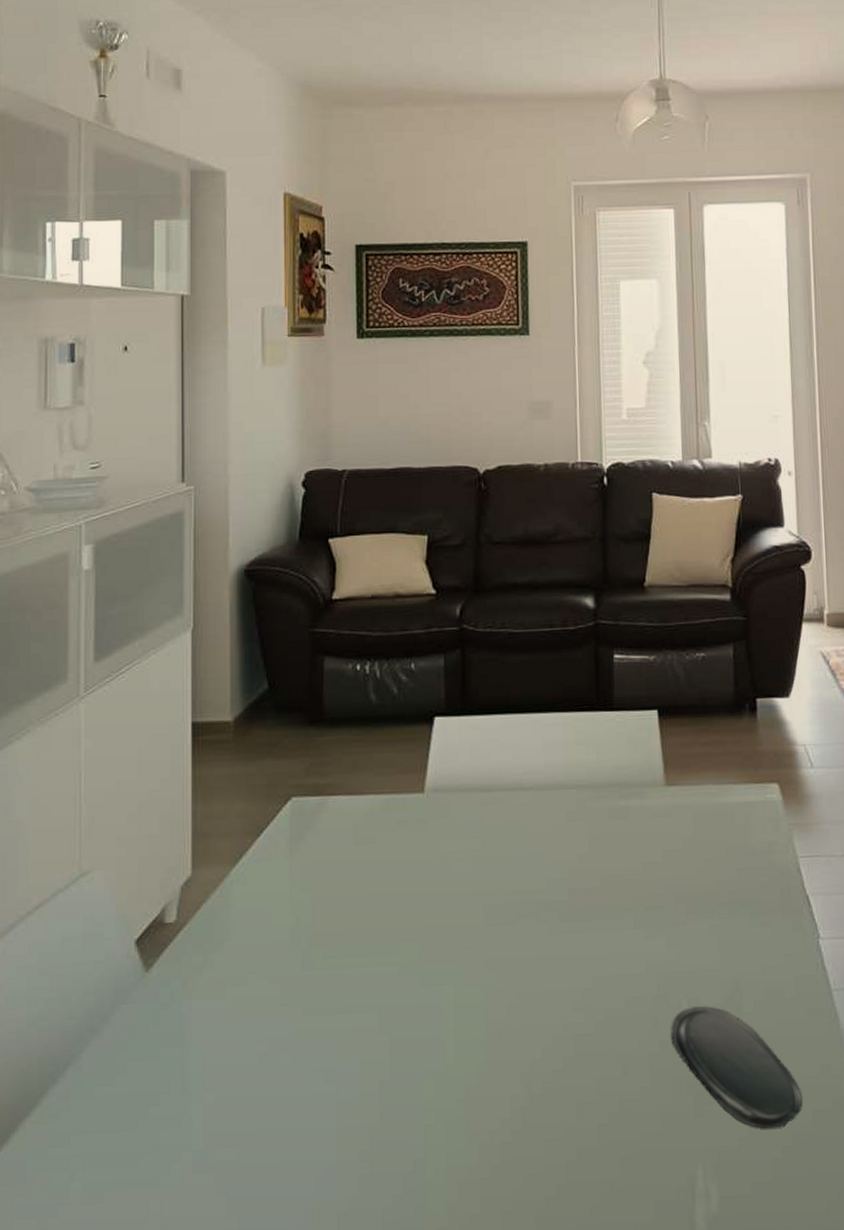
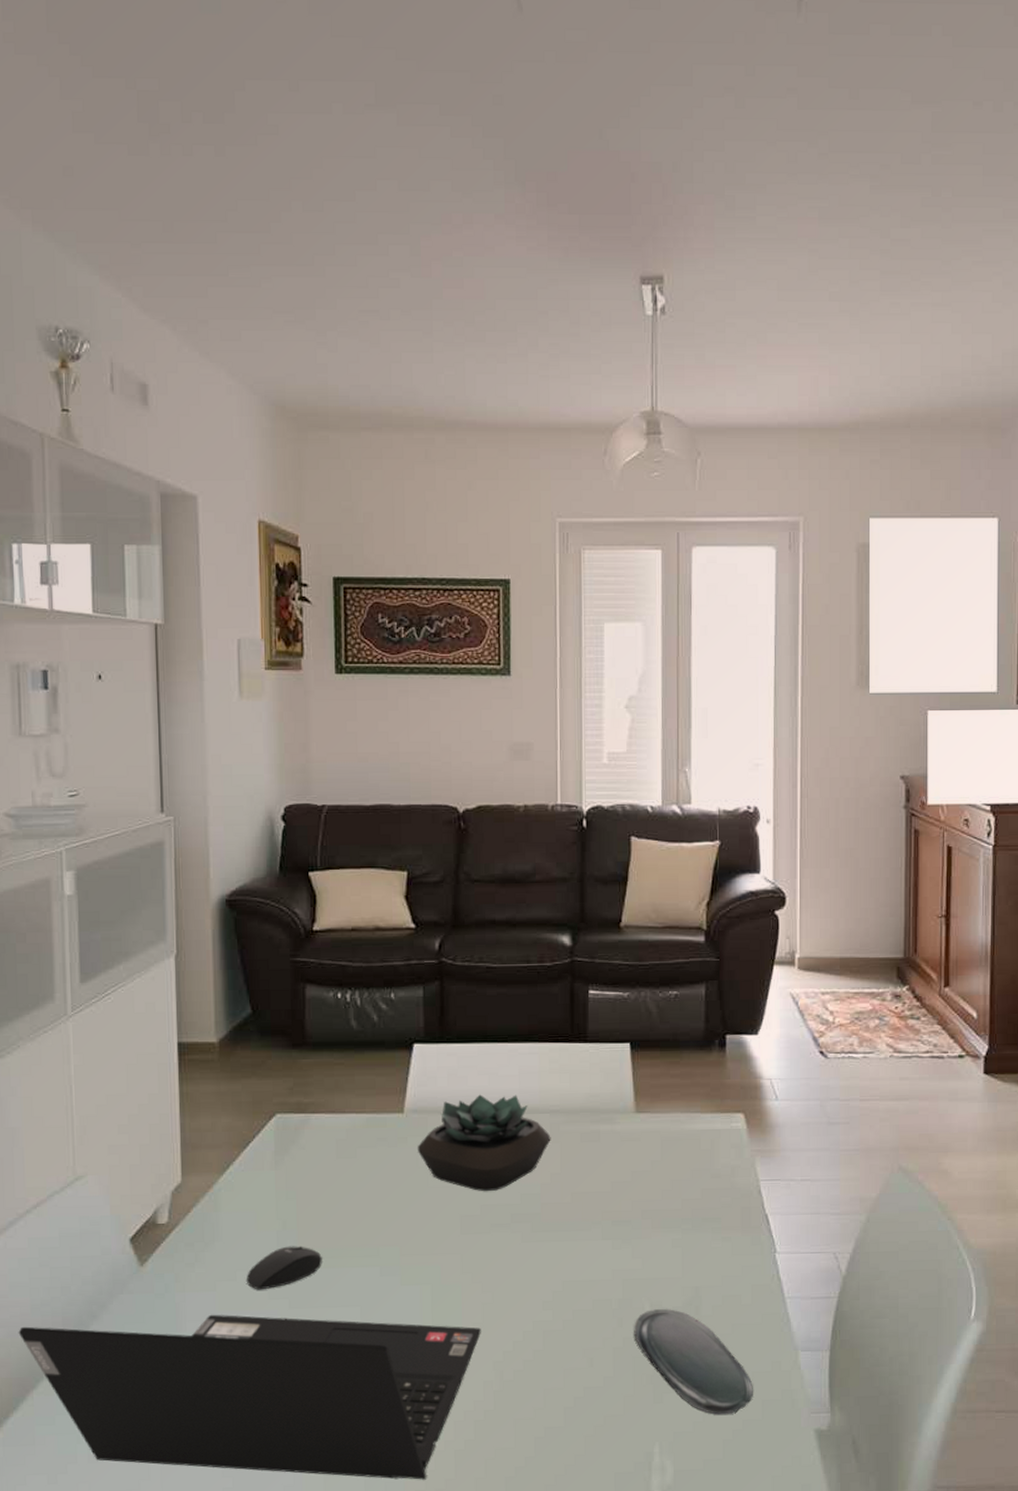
laptop computer: none [13,1025,507,1216] -> present [18,1314,481,1480]
mouse: none [257,944,338,996] -> present [246,1246,322,1290]
succulent plant: none [438,769,578,878] -> present [417,1094,551,1192]

